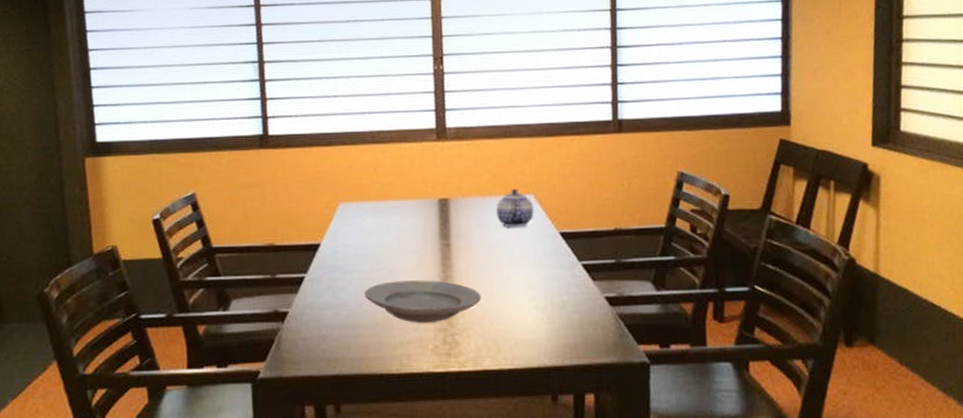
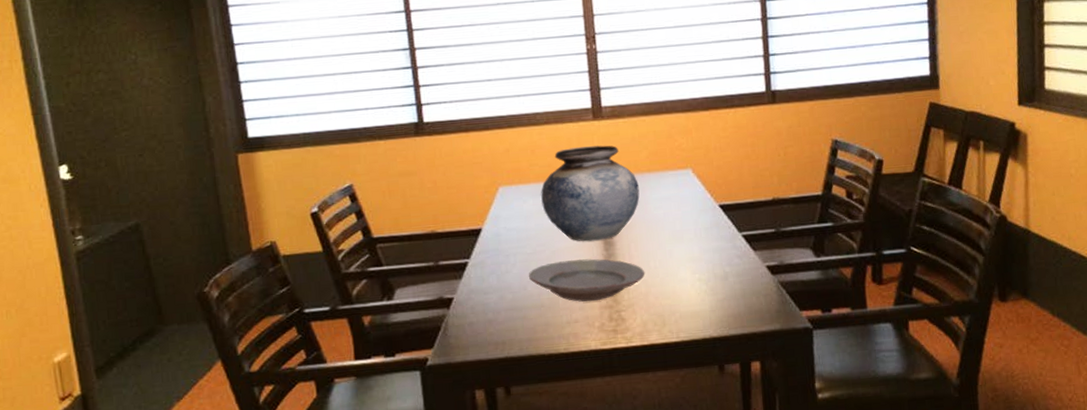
vase: none [381,166,480,263] -> present [541,145,640,242]
teapot: present [496,188,534,228] -> none [655,163,693,203]

